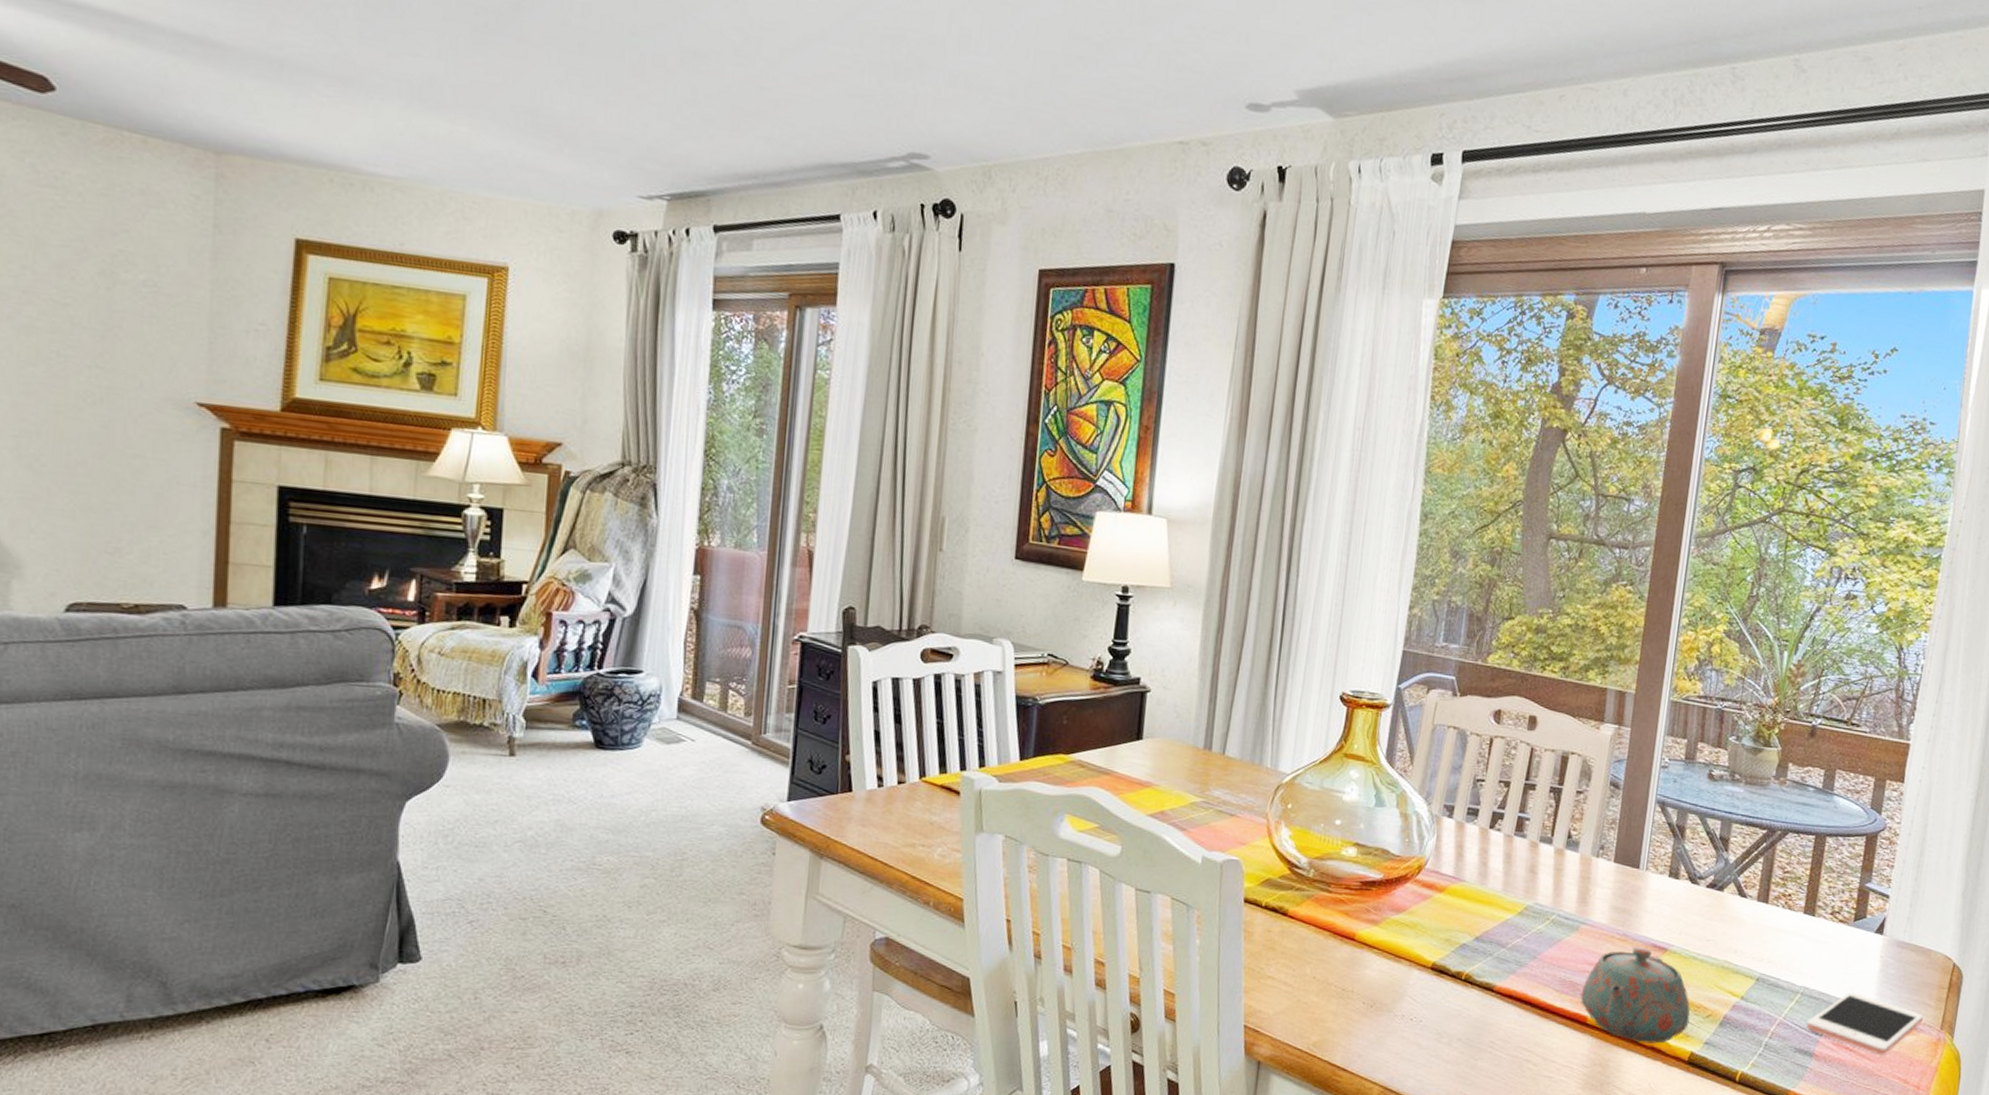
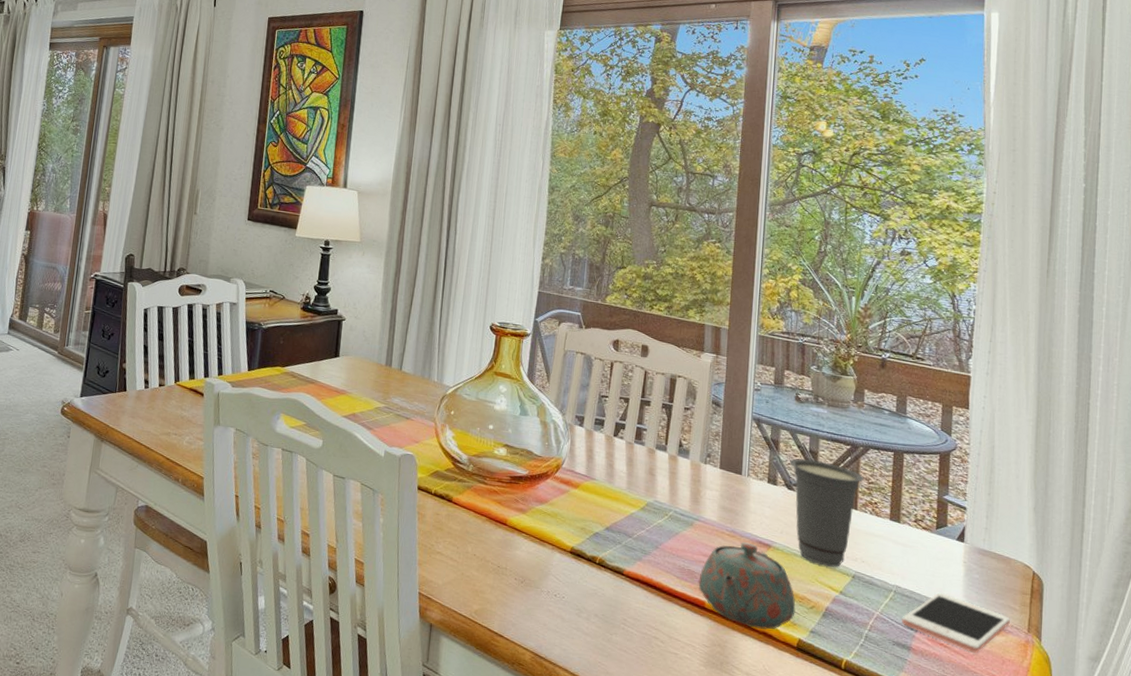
cup: none [1695,846,1779,970] -> present [789,458,864,567]

